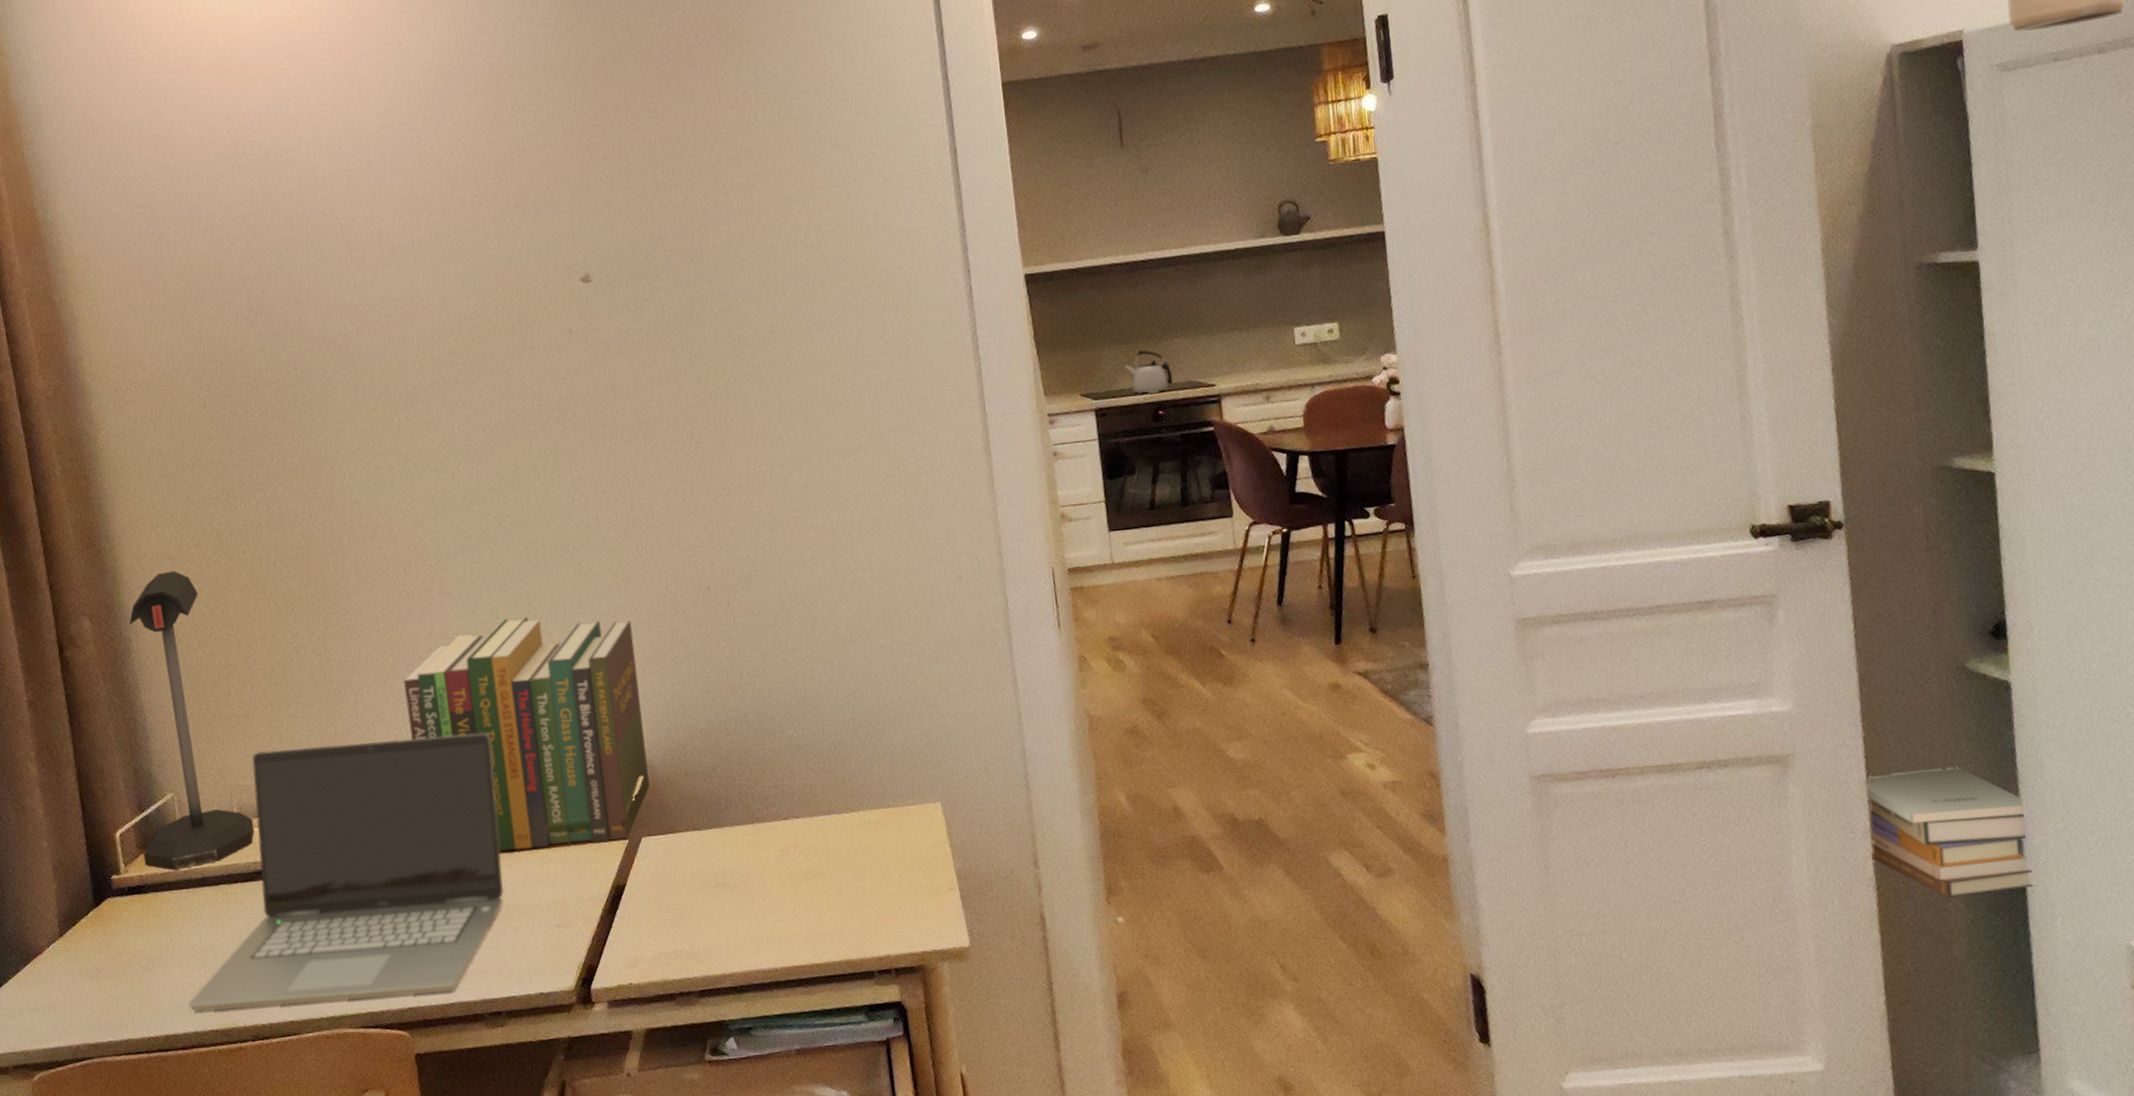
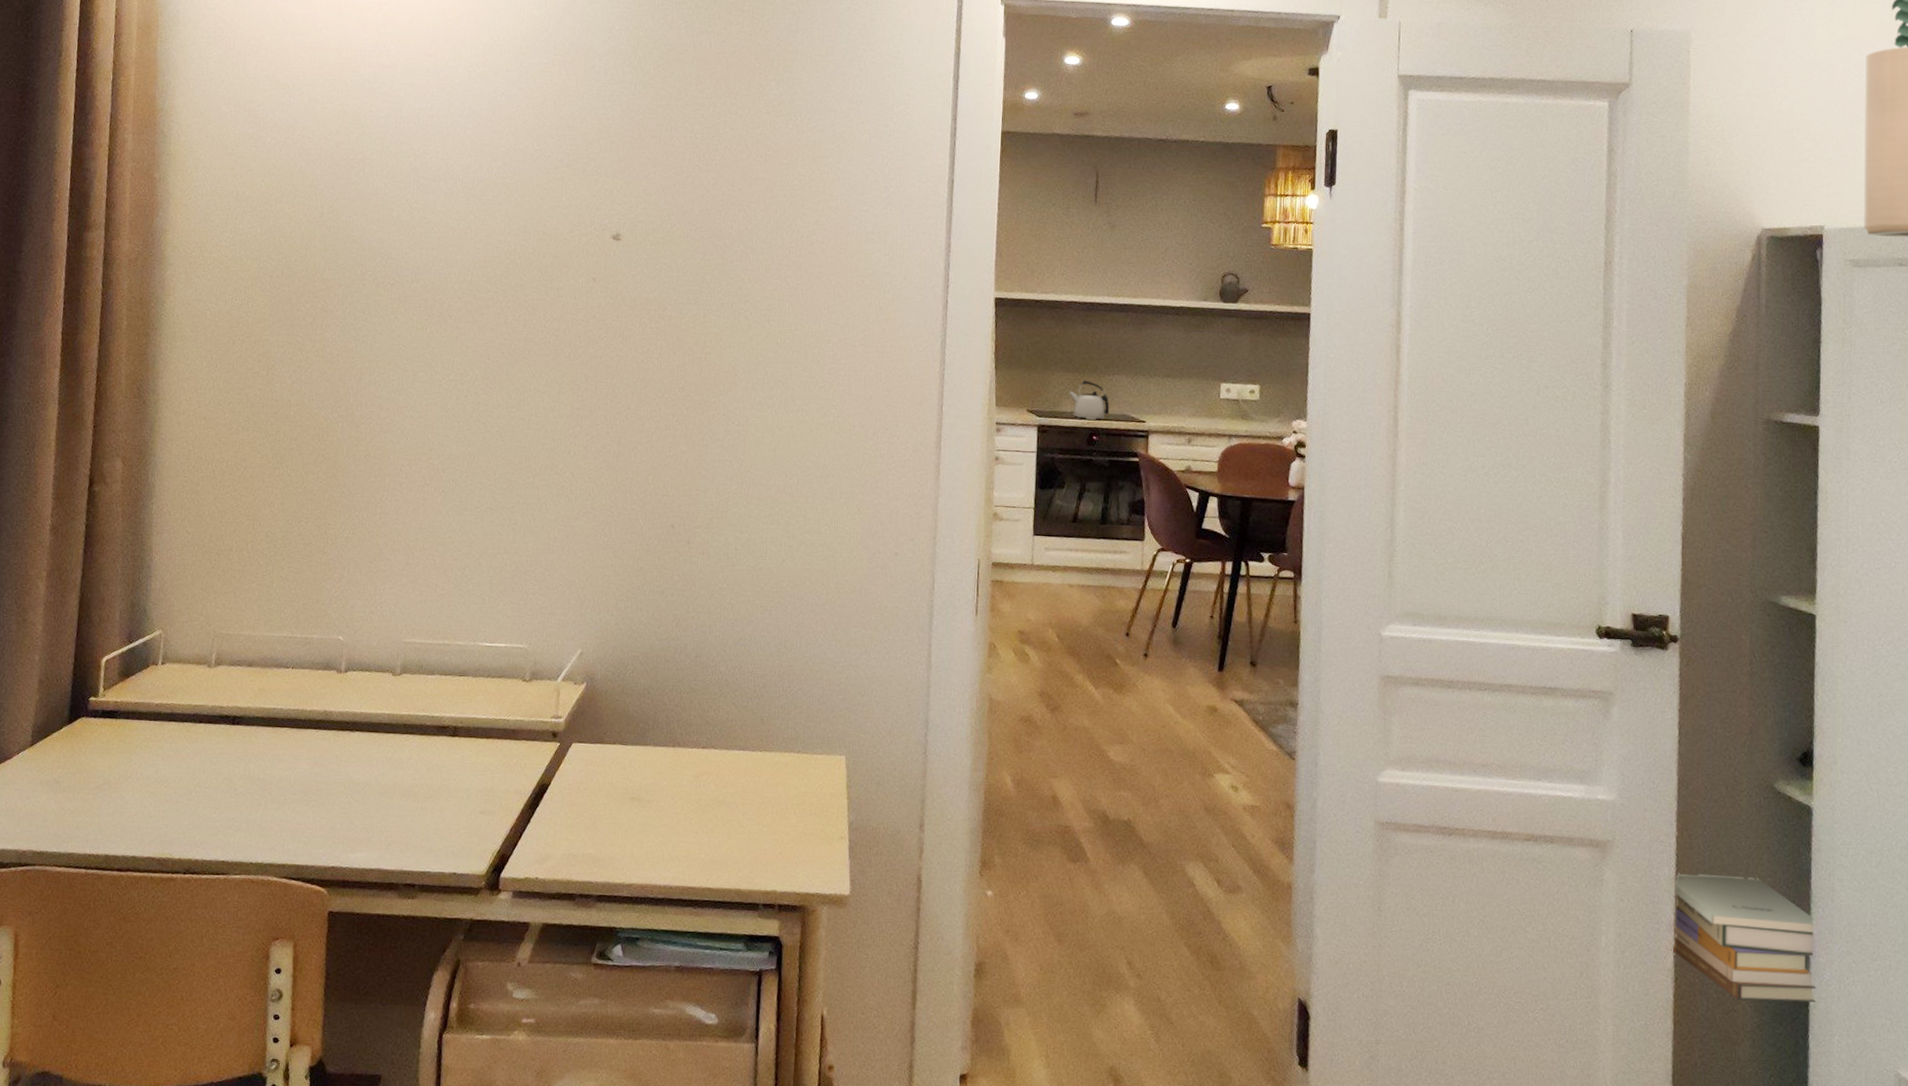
desk lamp: present [129,571,255,870] -> none [122,430,228,702]
laptop: present [188,732,504,1012] -> none [133,605,455,858]
books: present [403,617,650,851] -> none [384,523,600,742]

